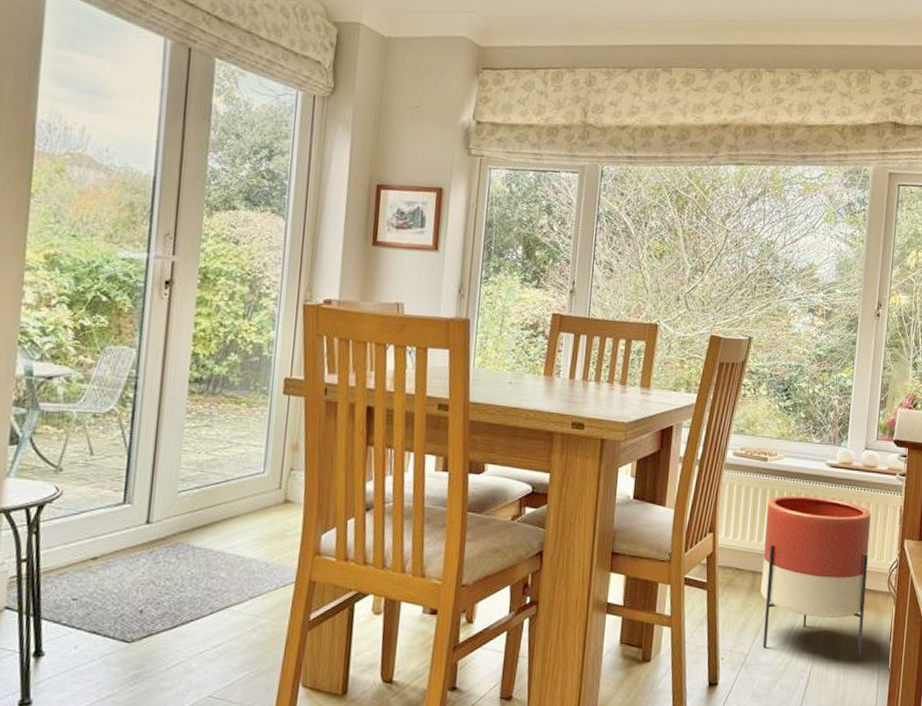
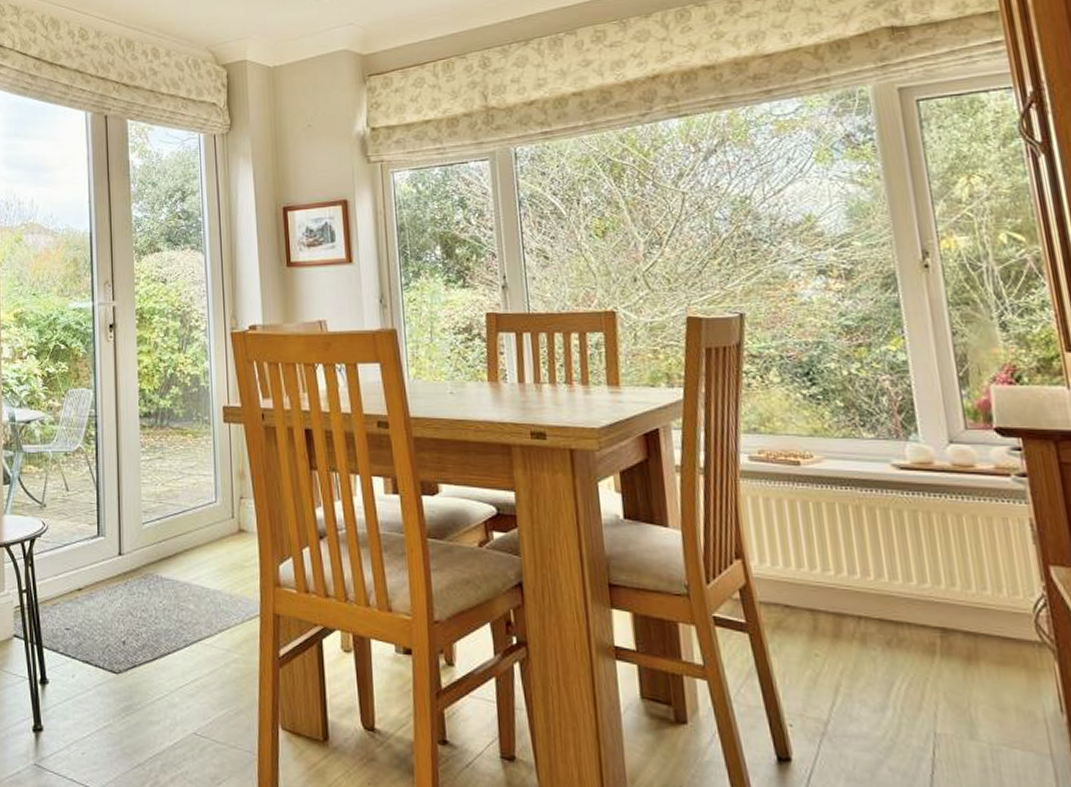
planter: present [760,495,871,659] -> none [813,509,1016,737]

